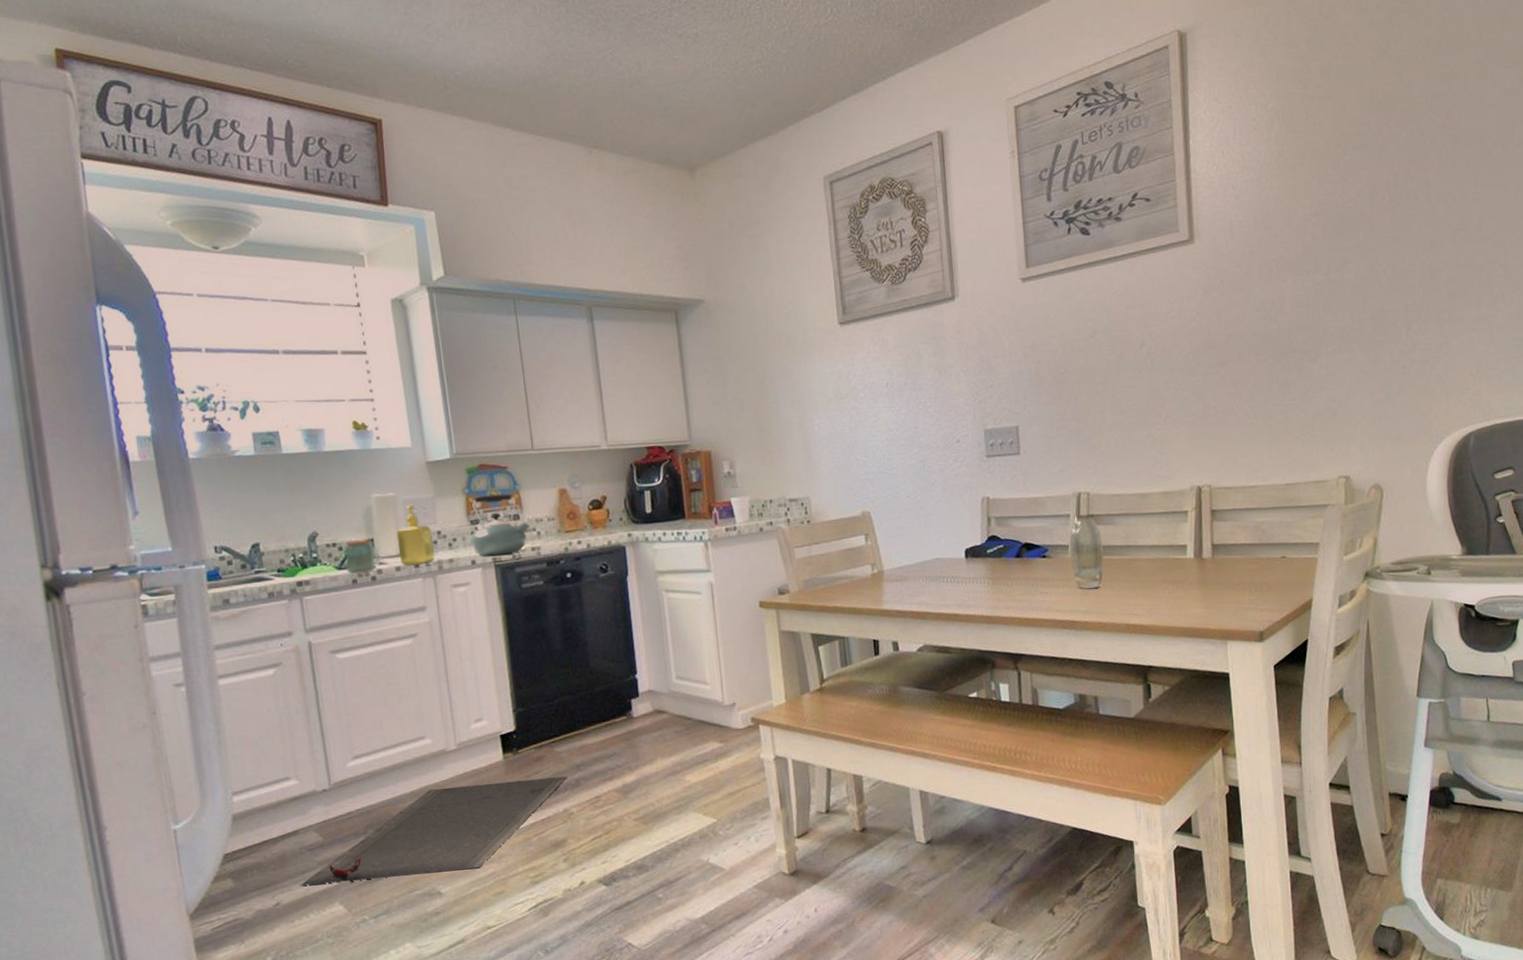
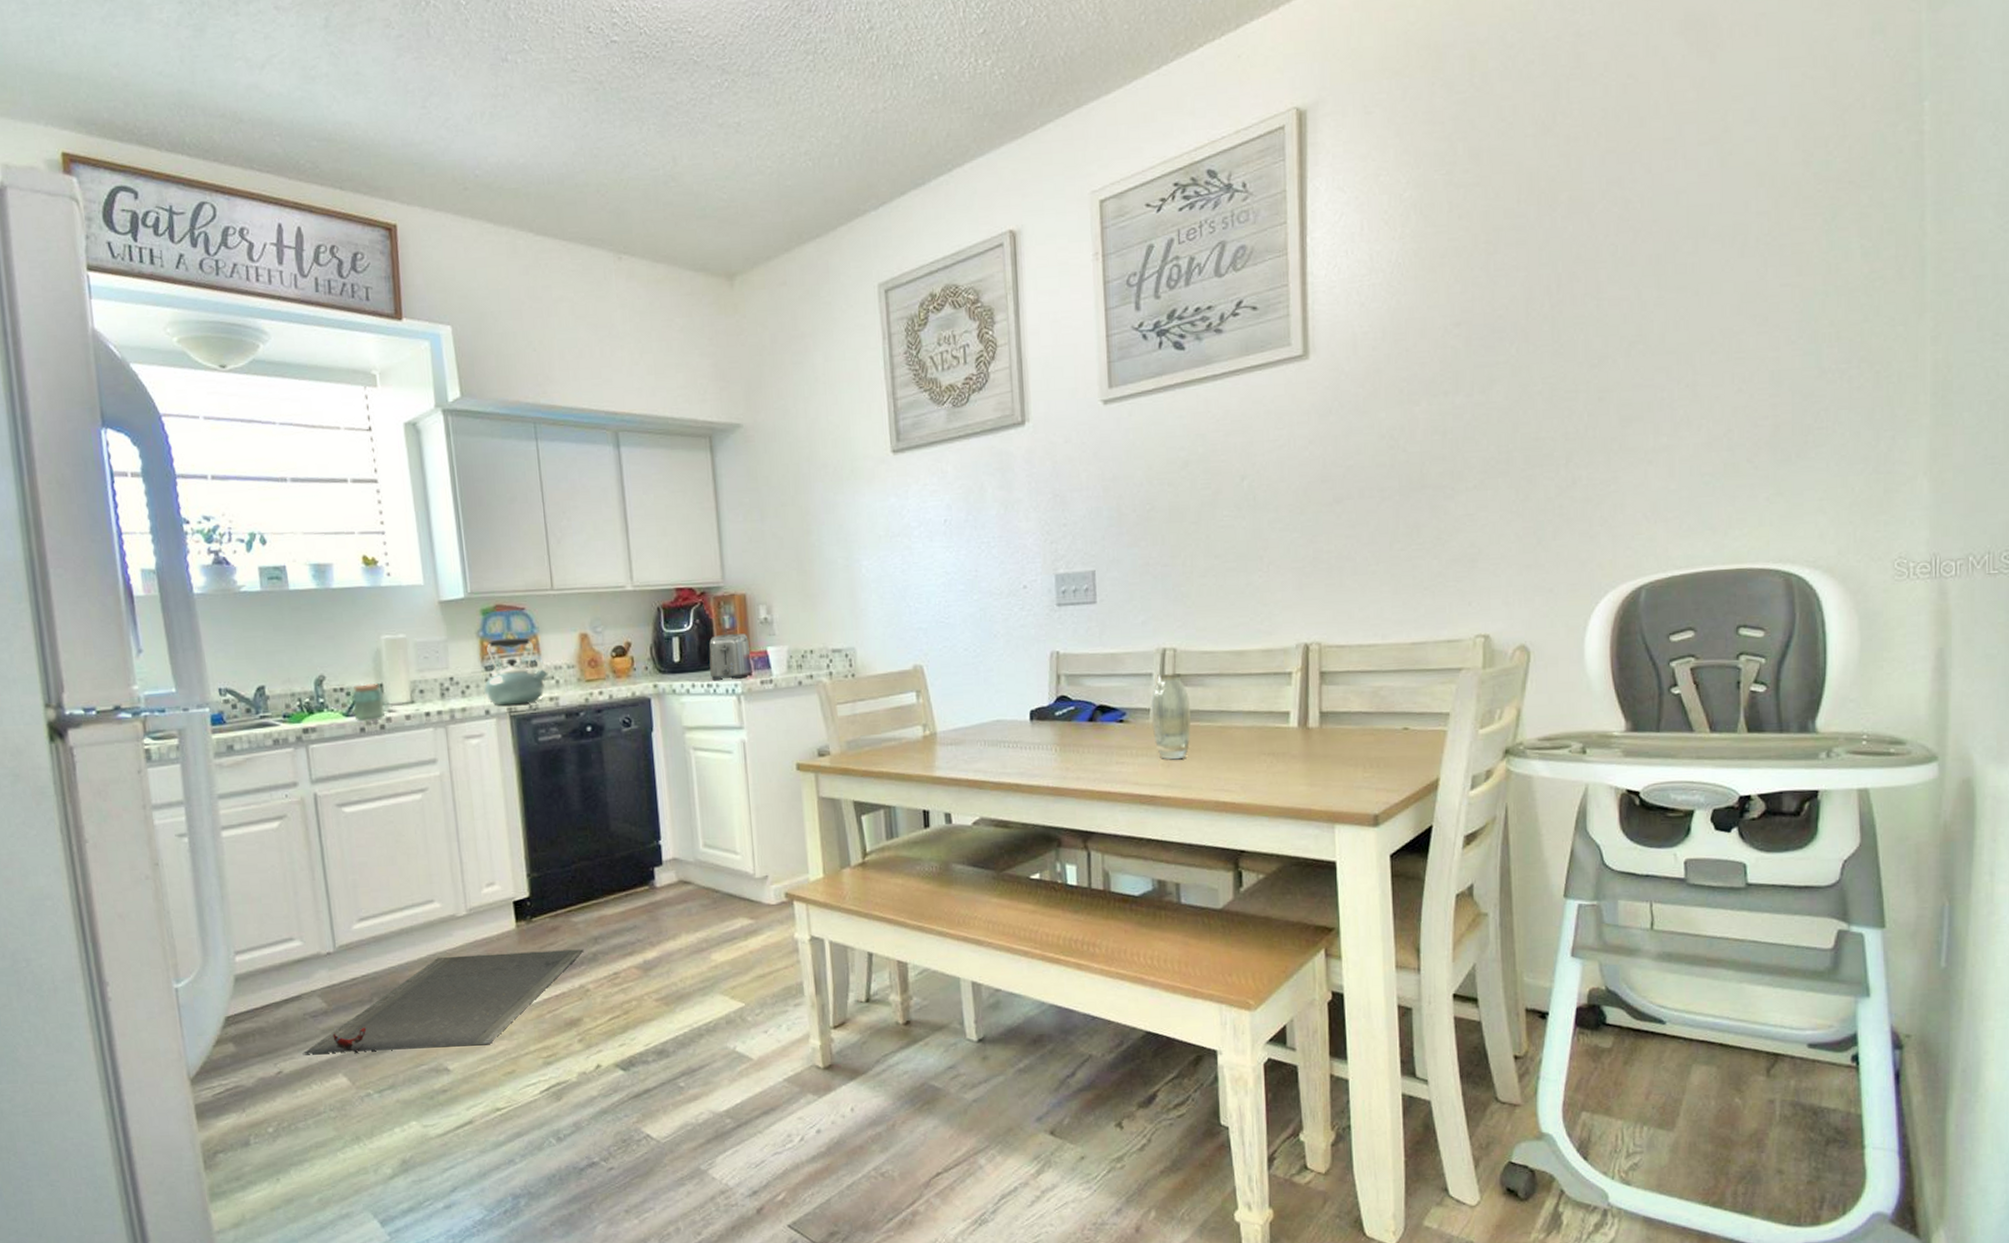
soap dispenser: present [396,504,435,566] -> none [406,647,447,715]
toaster: none [678,486,718,530] -> present [709,633,752,682]

